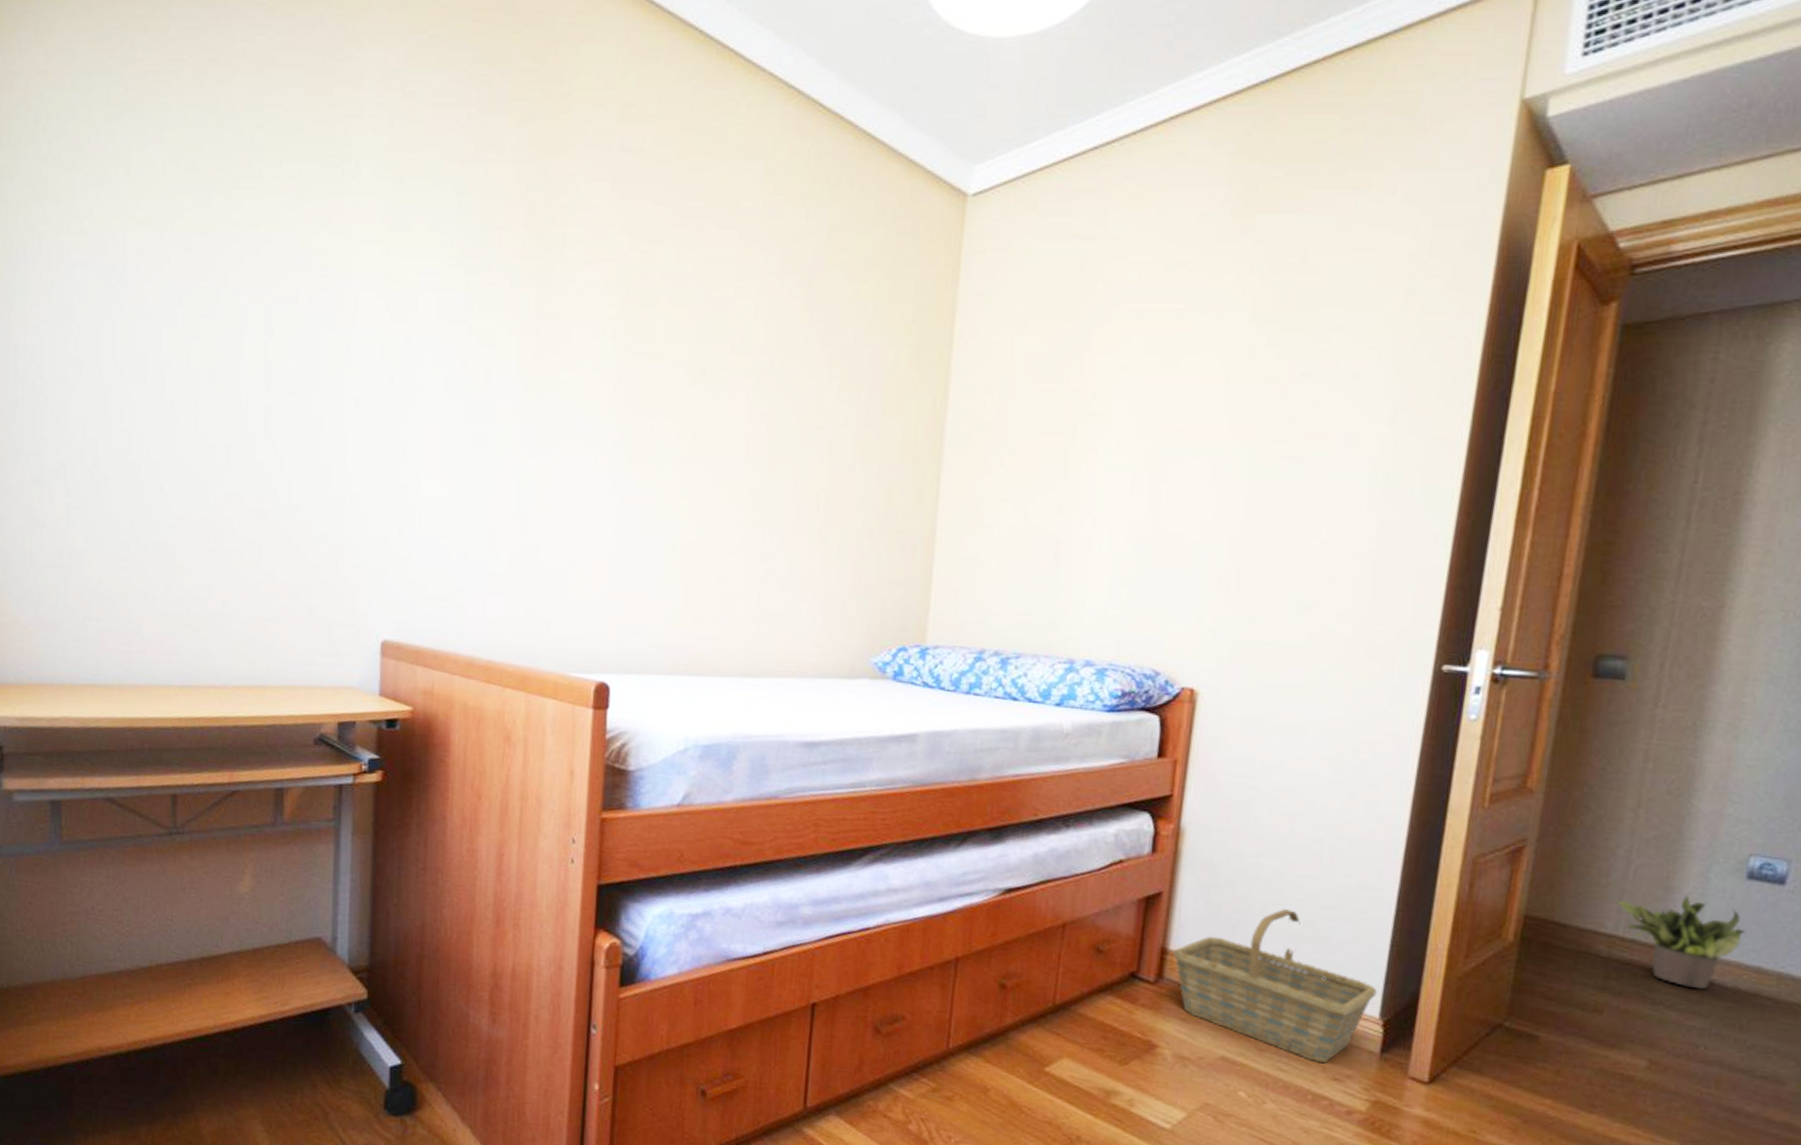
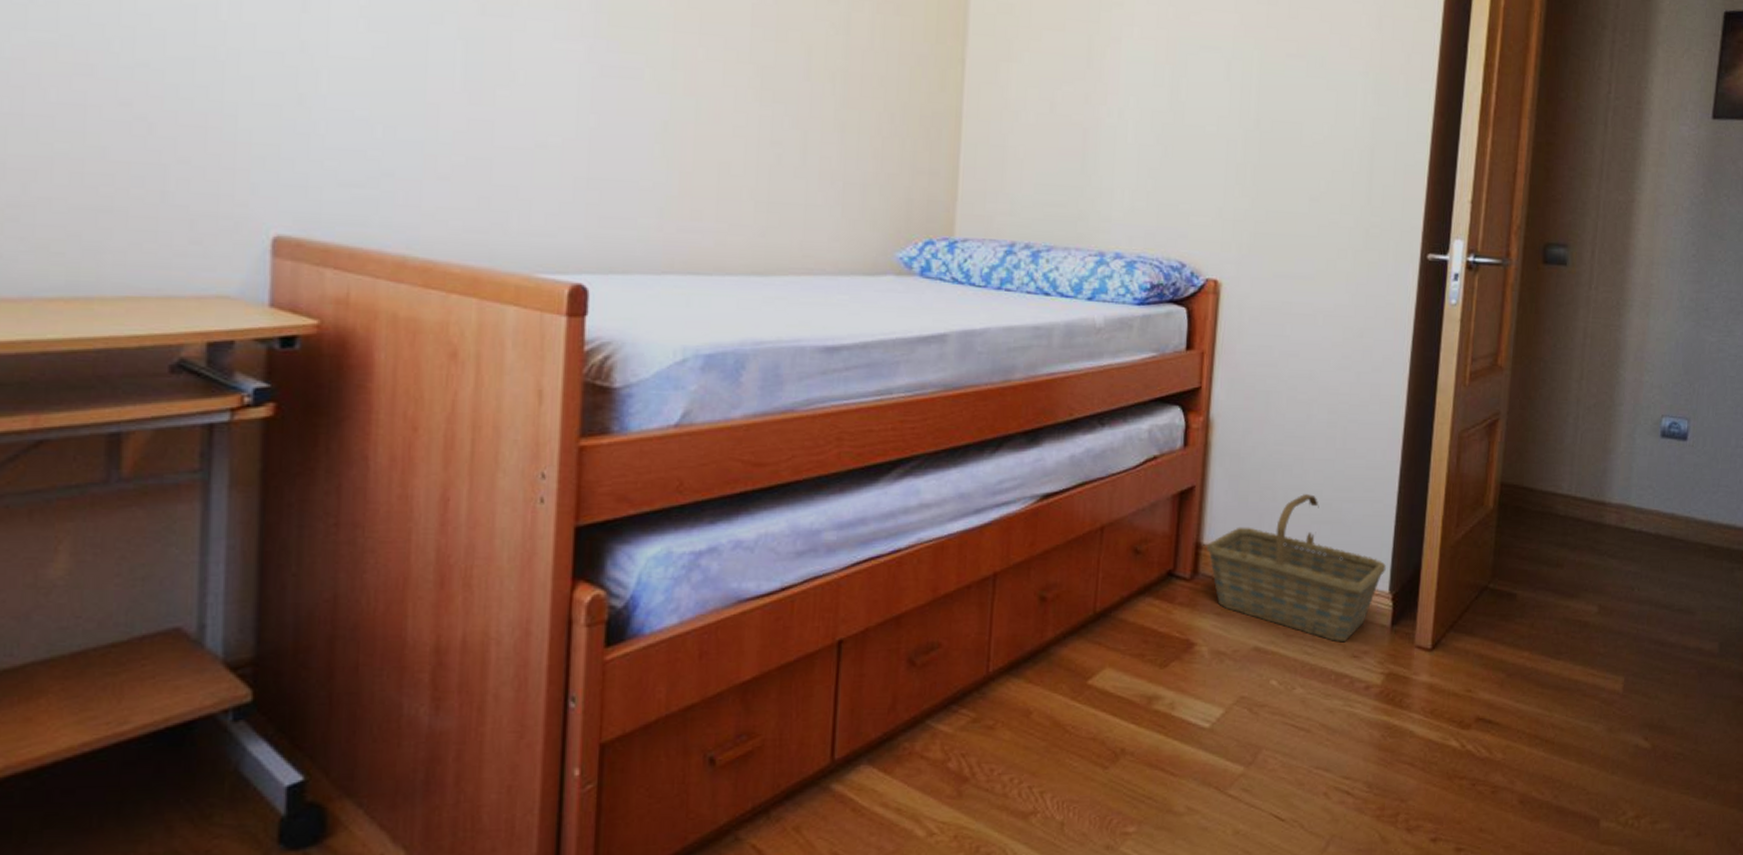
potted plant: present [1615,894,1747,990] -> none [1568,454,1663,538]

